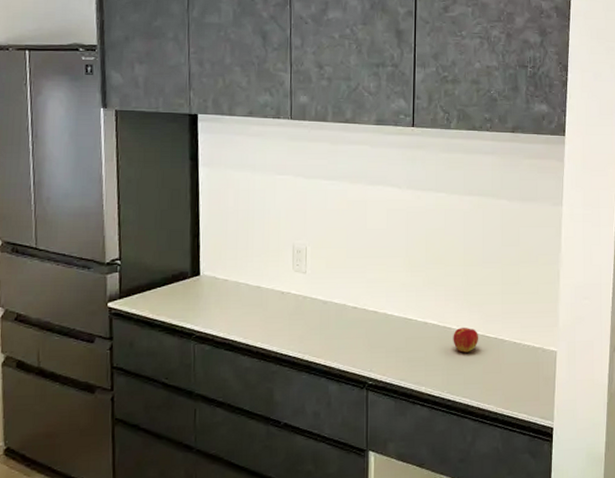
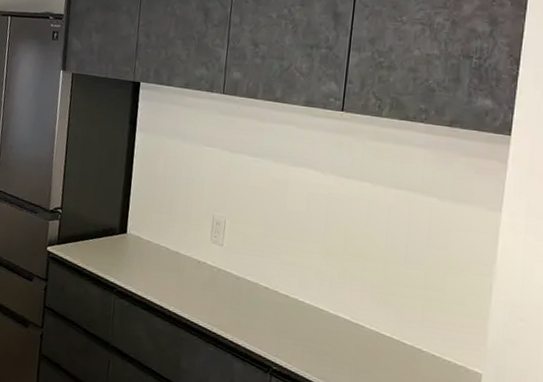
apple: present [453,328,479,353] -> none [365,328,394,356]

